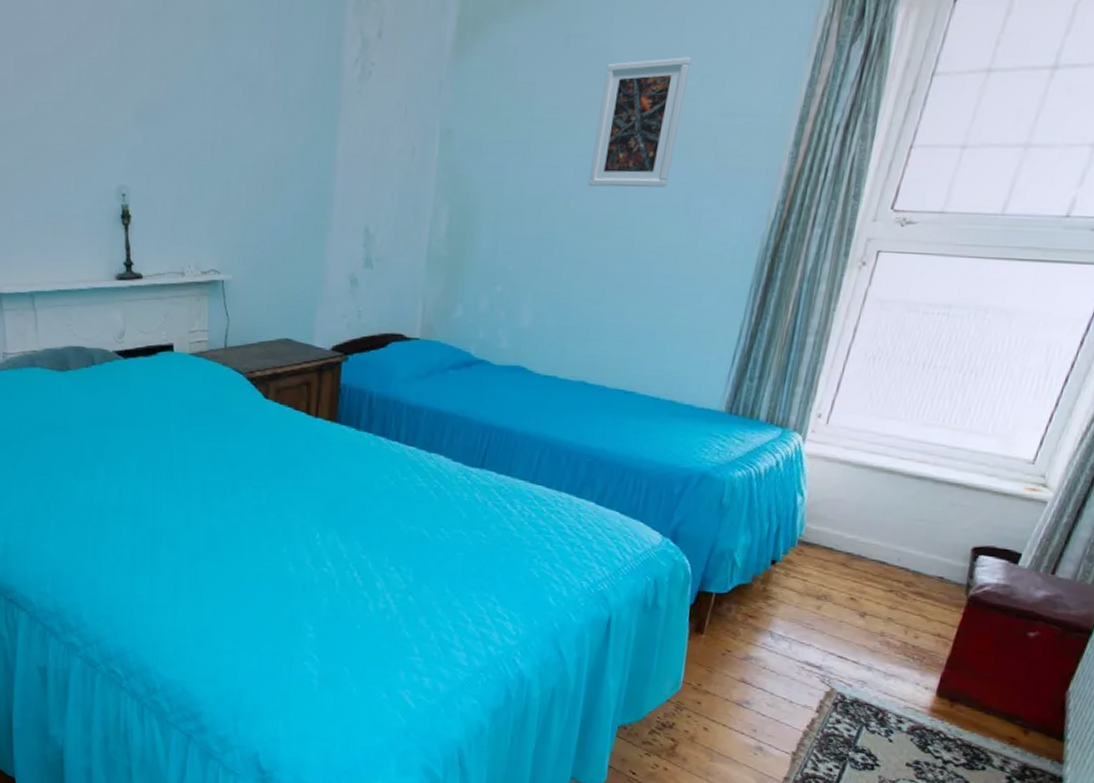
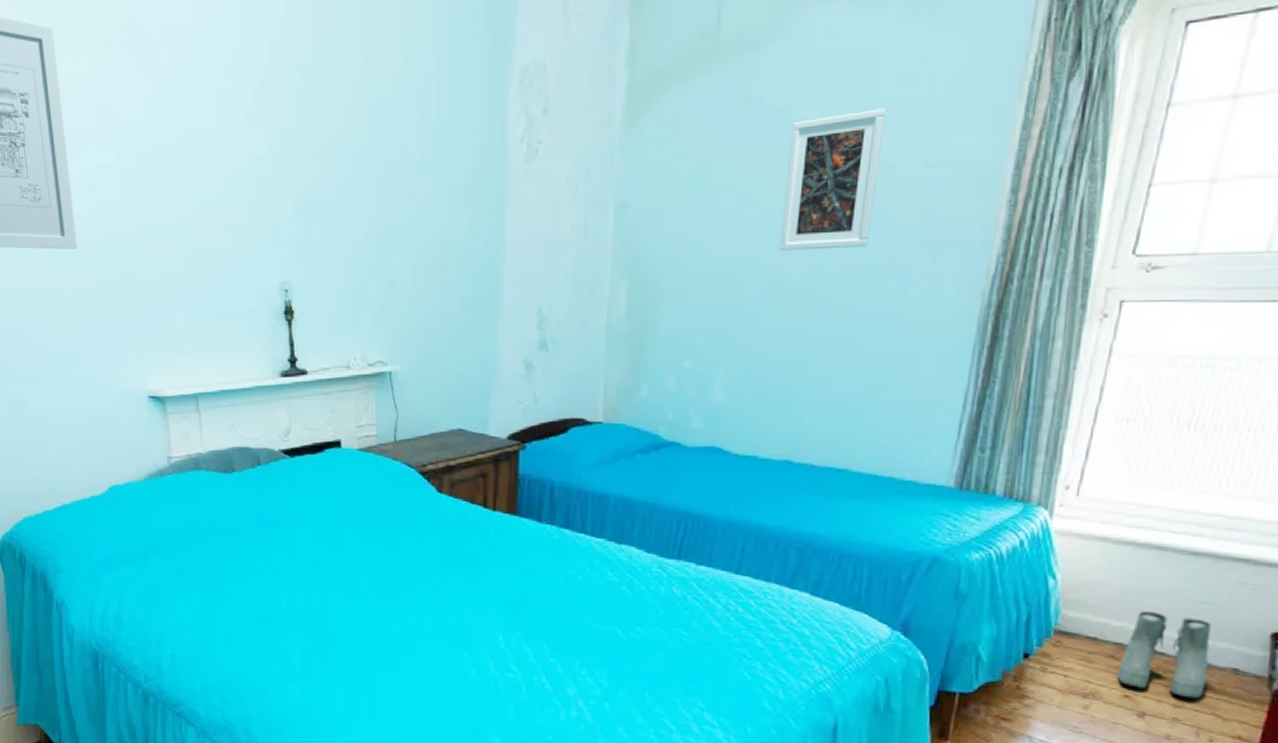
boots: none [846,526,926,602] -> present [1117,611,1212,699]

